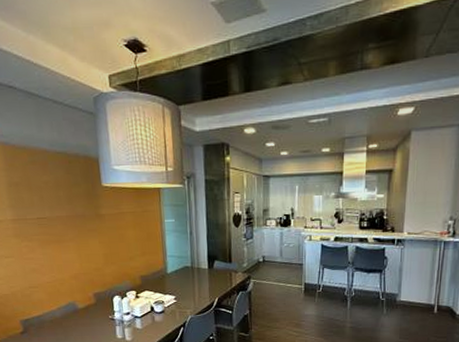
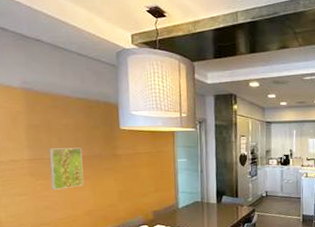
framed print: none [30,207,69,252] -> present [48,147,84,190]

